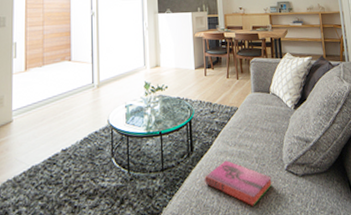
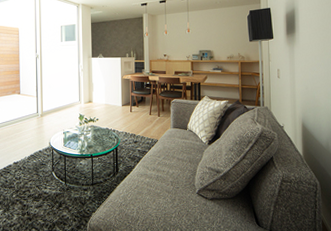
hardback book: present [205,160,272,206] -> none [127,181,184,219]

